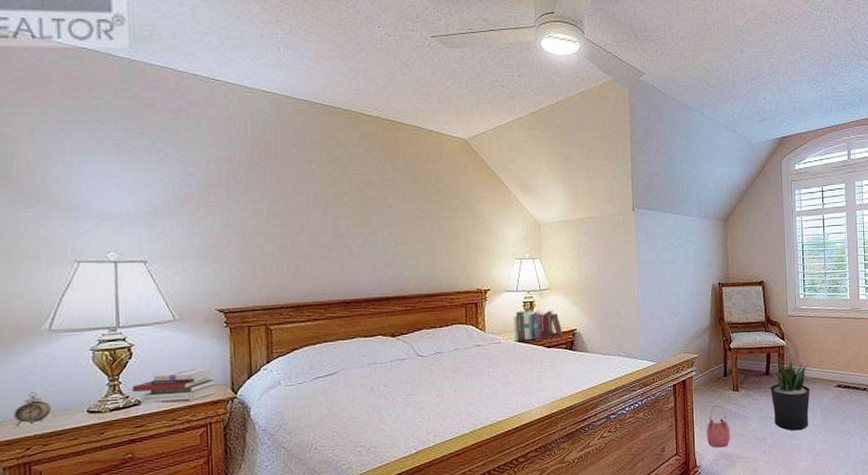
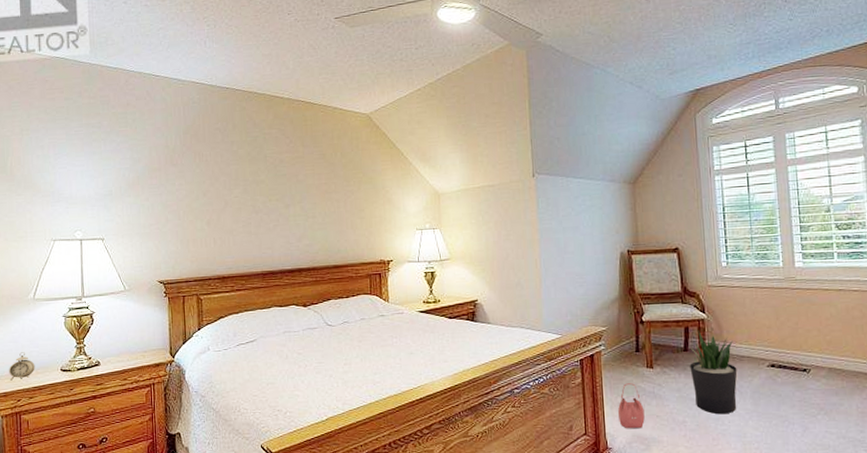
books: present [132,367,217,403] -> none [93,333,158,364]
books: present [514,310,563,341] -> none [416,280,465,312]

